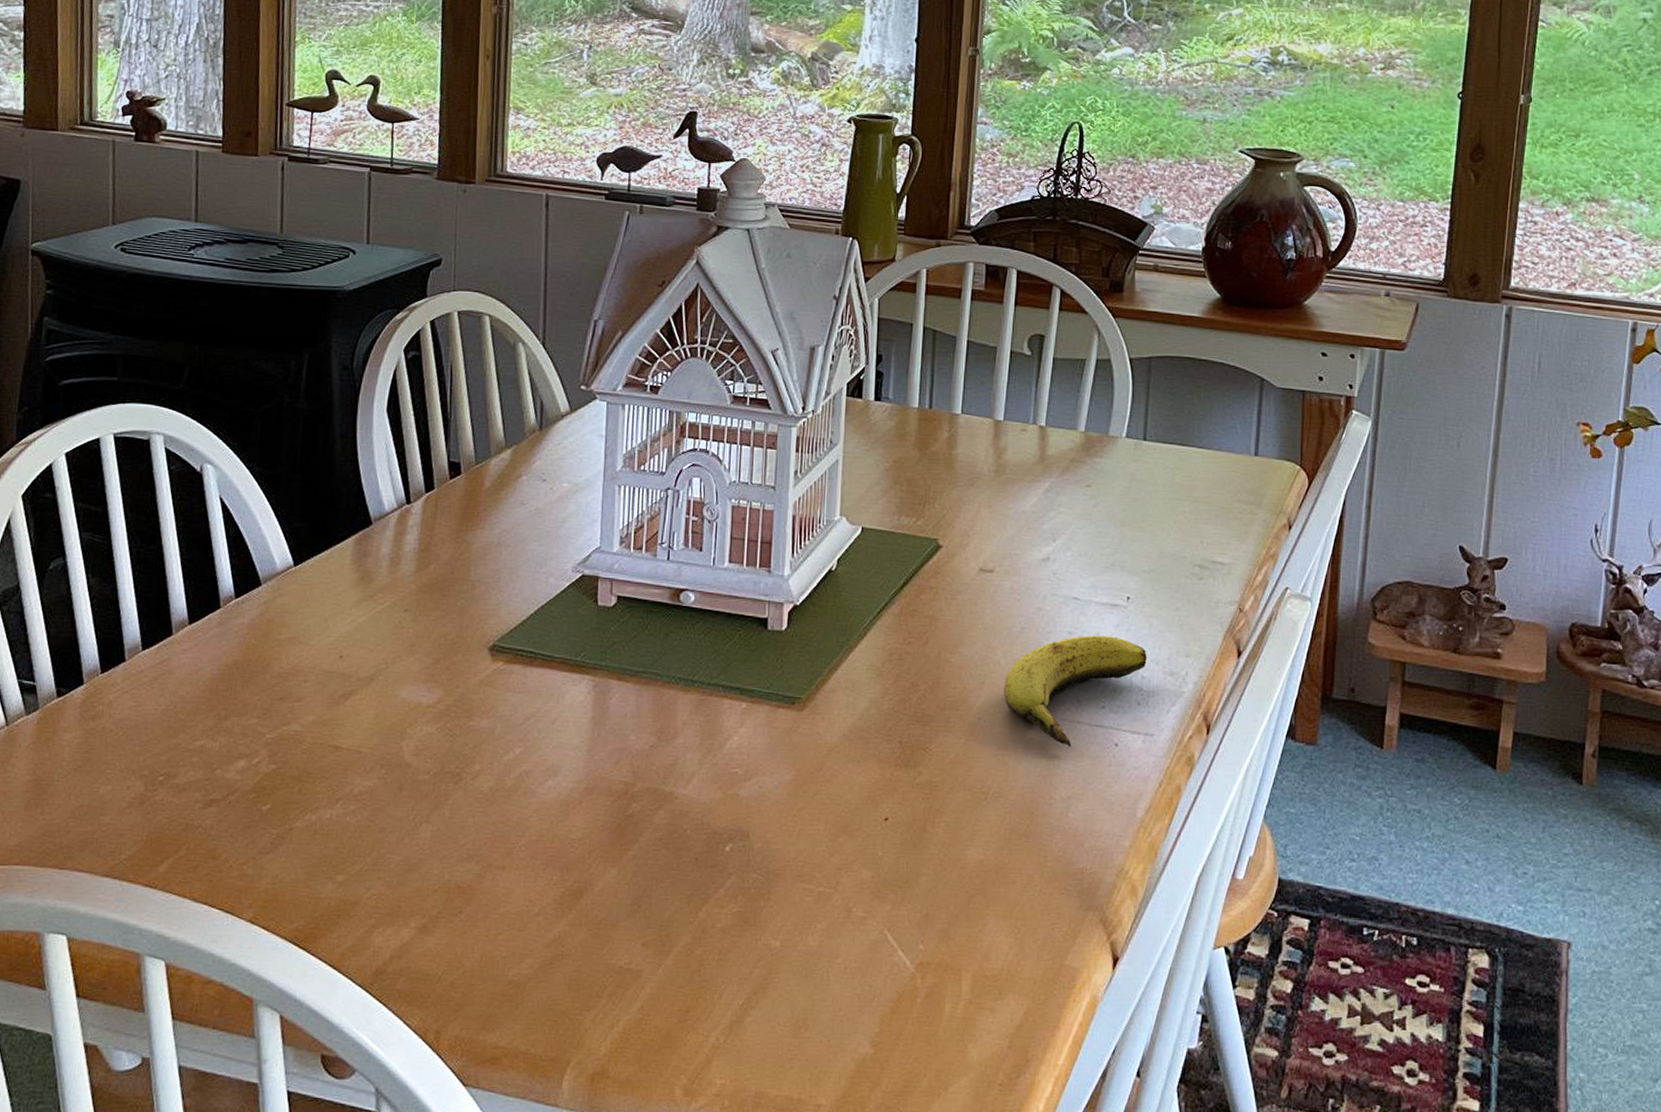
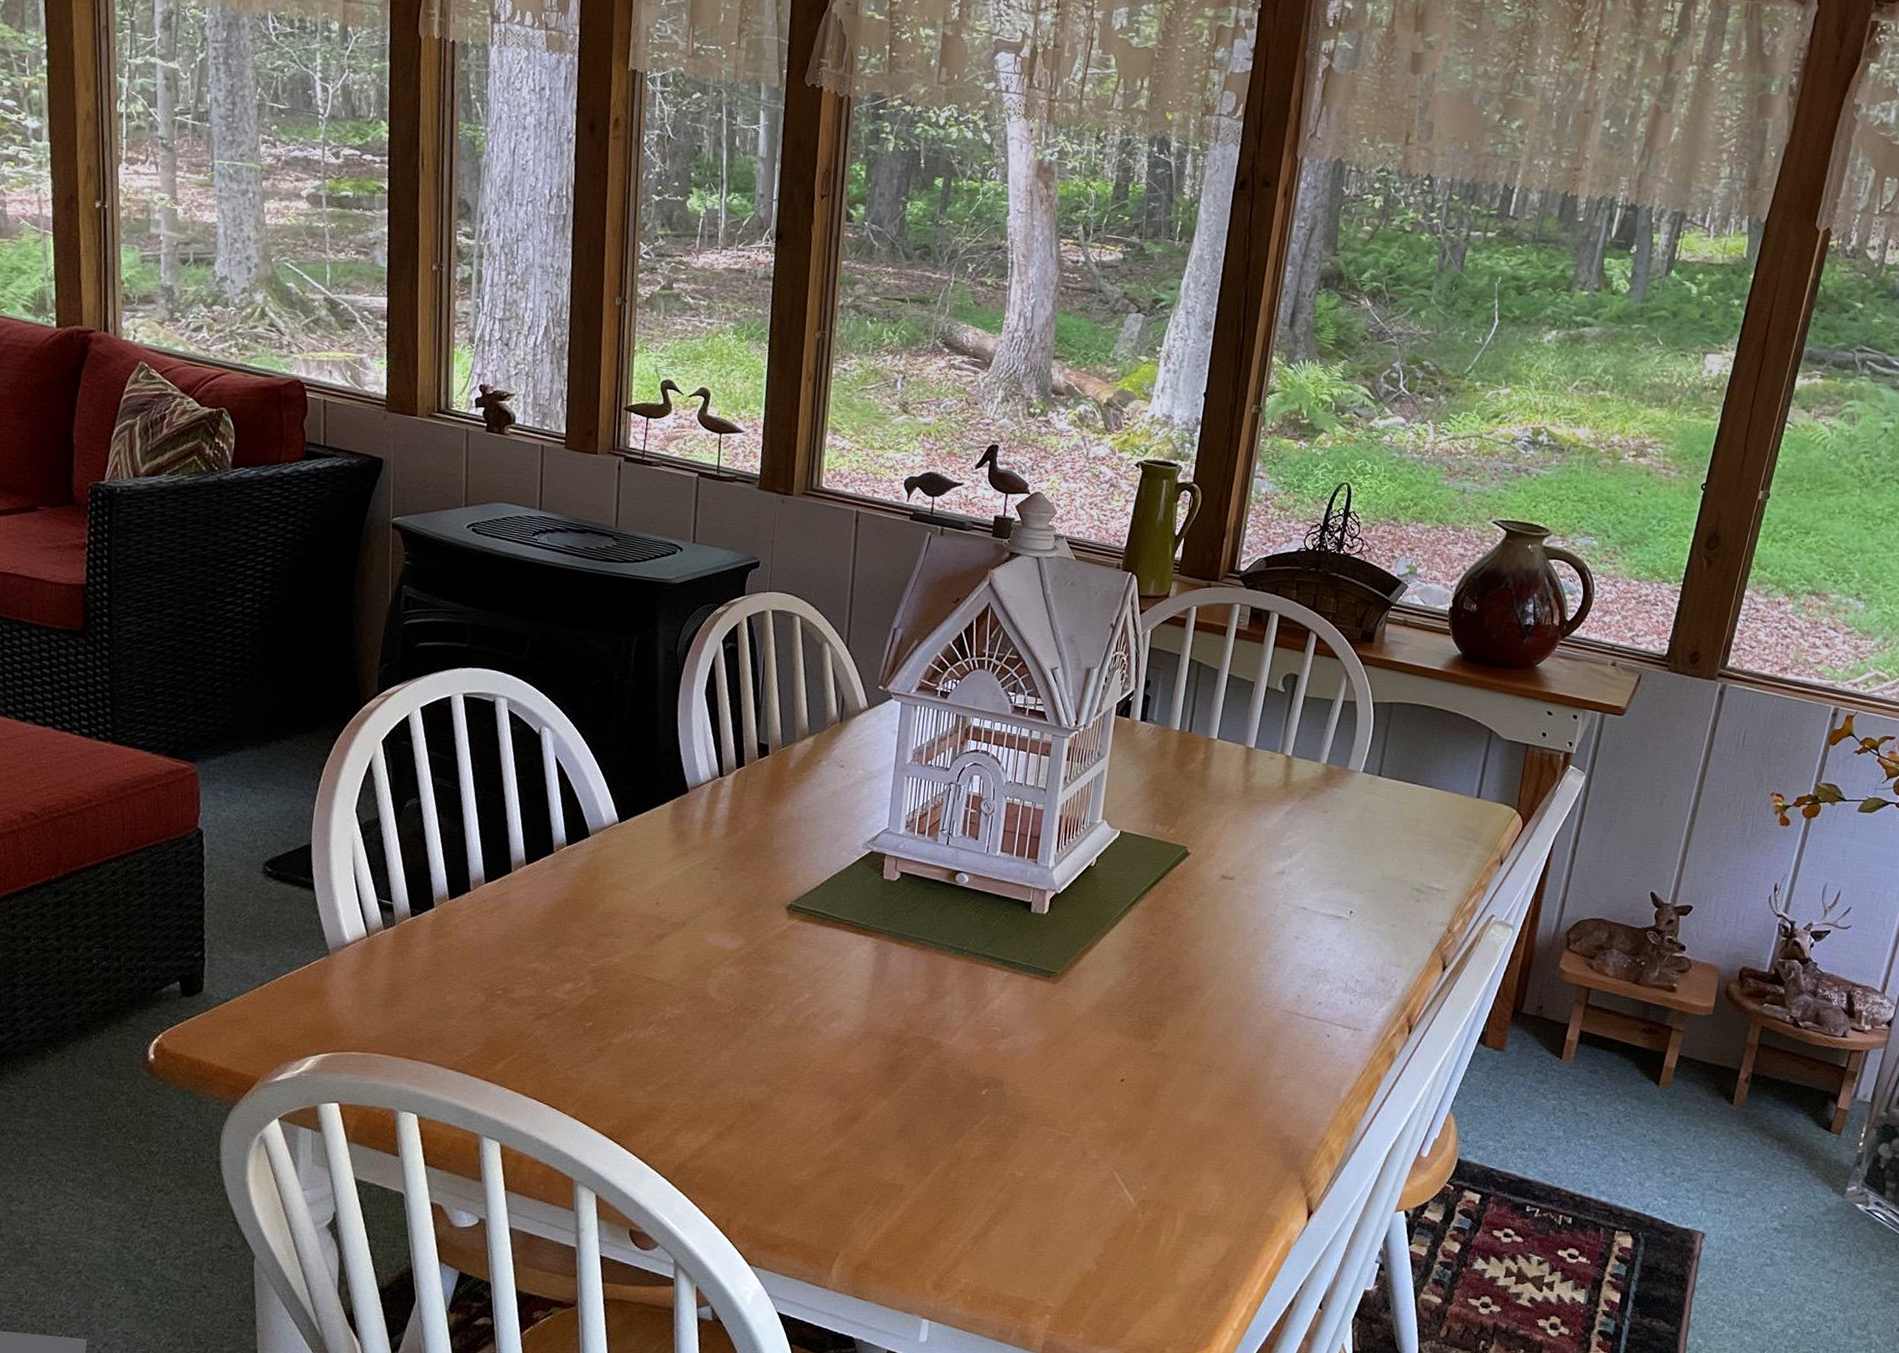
banana: present [1003,635,1147,749] -> none [1233,940,1363,1036]

